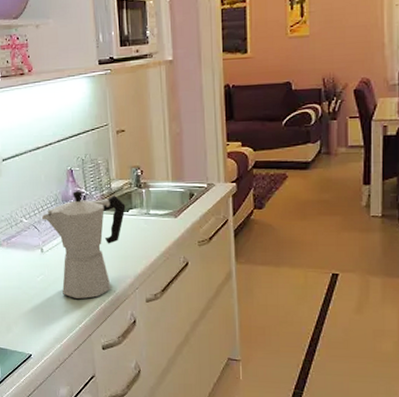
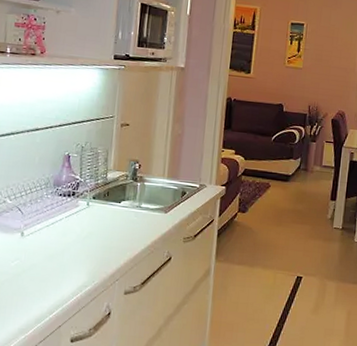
moka pot: present [42,191,126,299] -> none [28,177,119,288]

